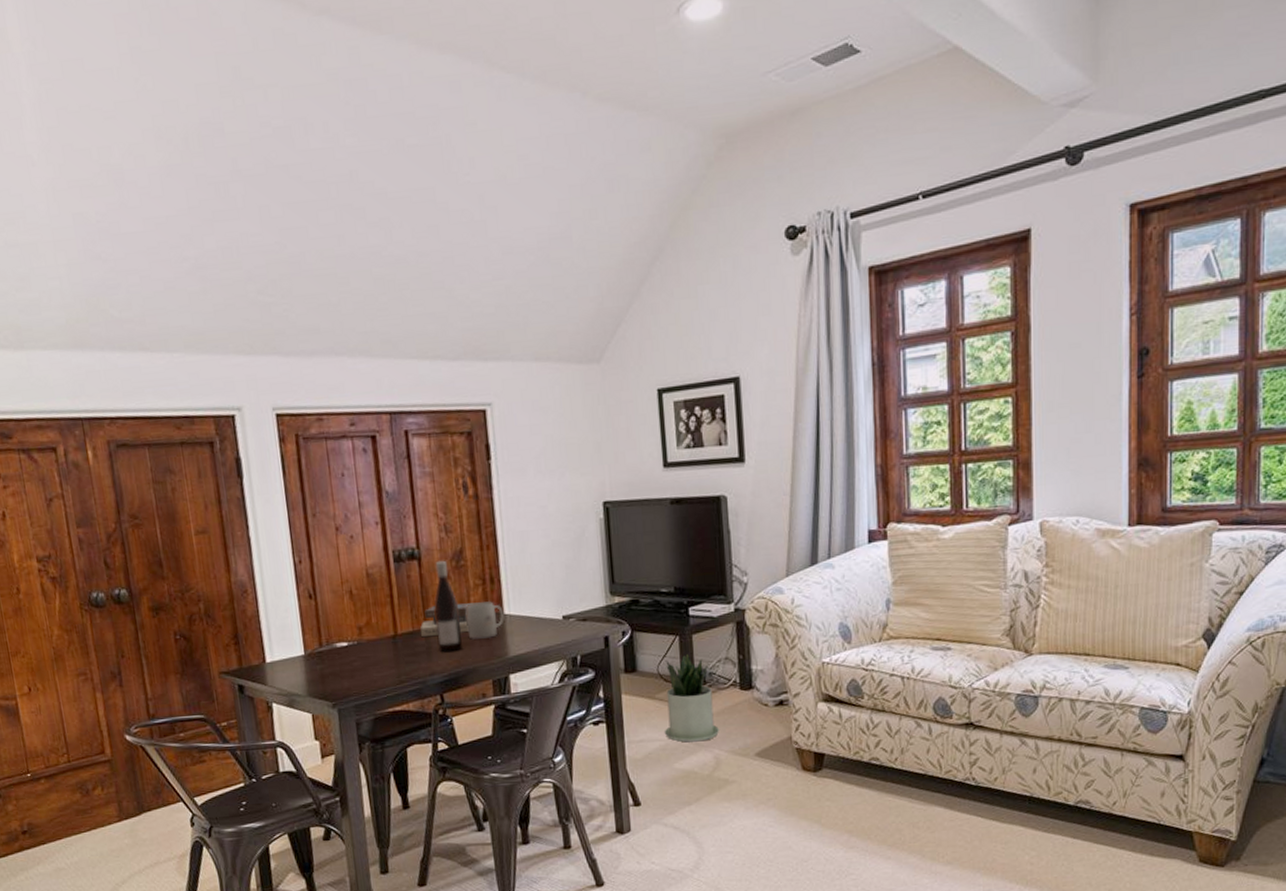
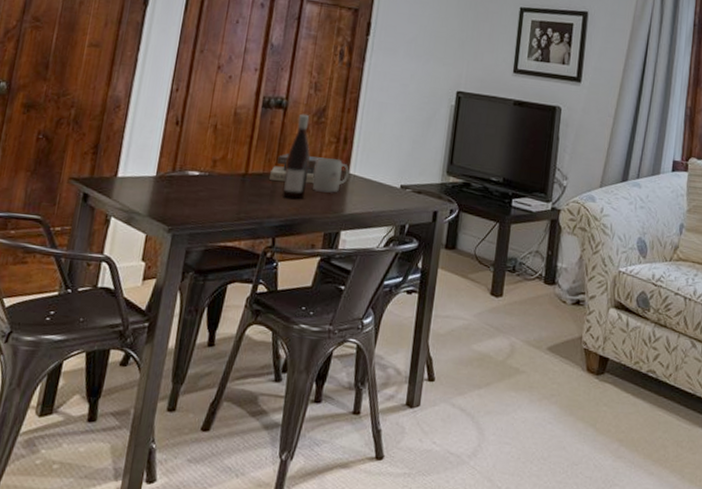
planter: present [664,654,720,743] -> none [469,241,521,327]

